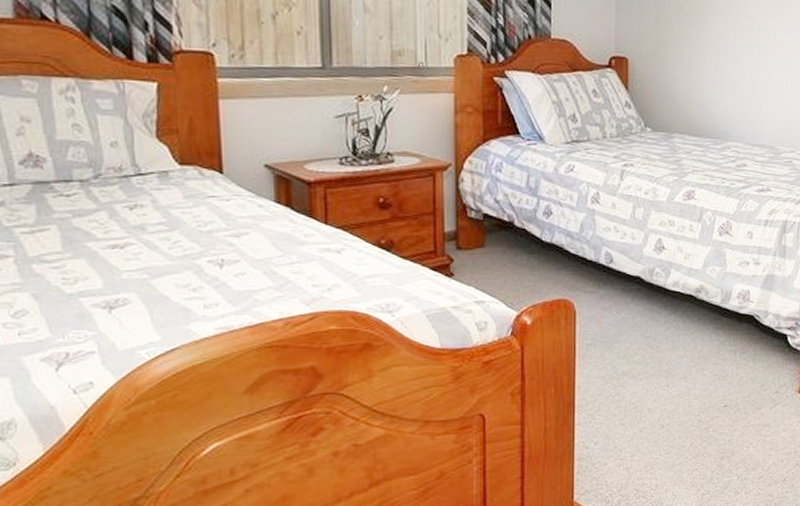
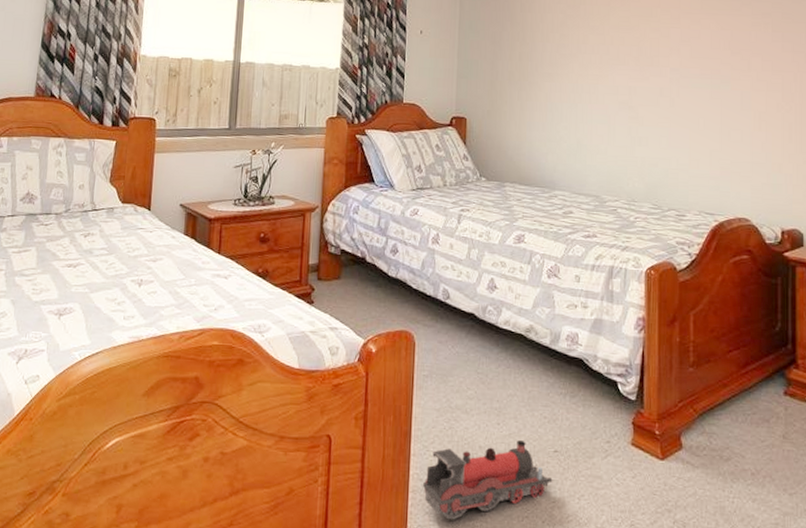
toy train: none [590,399,722,482] -> present [423,440,553,520]

